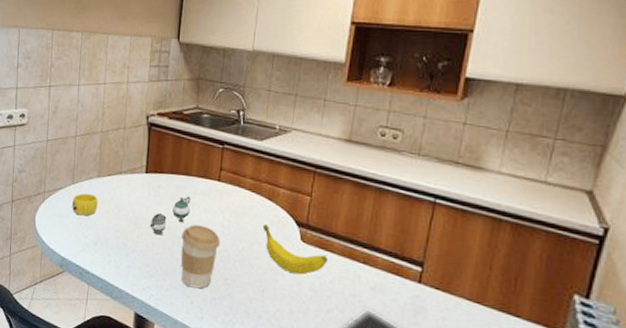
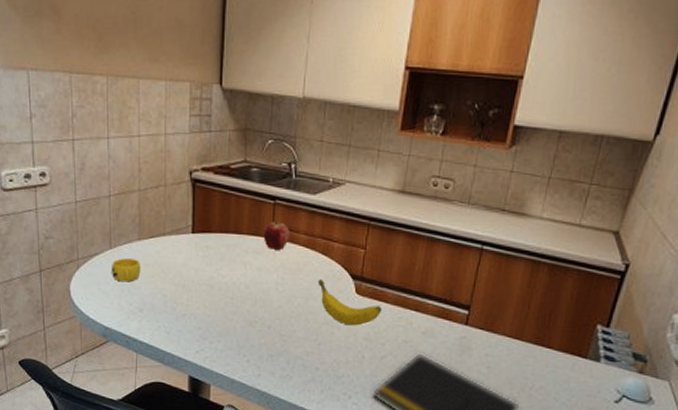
teapot: present [149,196,191,236] -> none [199,255,243,297]
coffee cup: present [181,224,220,289] -> none [234,284,275,347]
apple: none [211,164,237,193] -> present [263,220,290,250]

